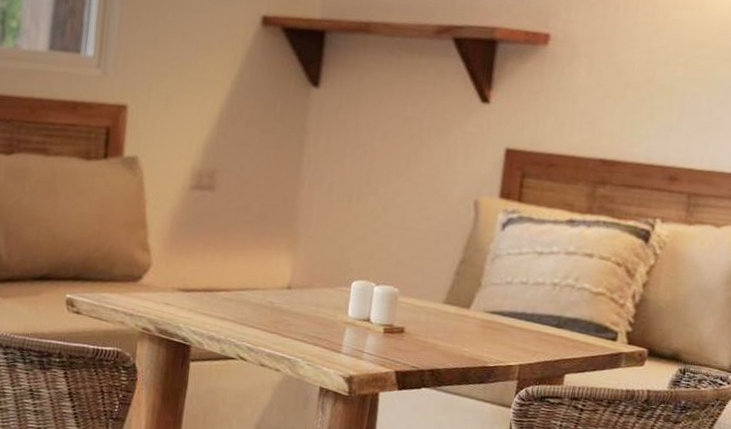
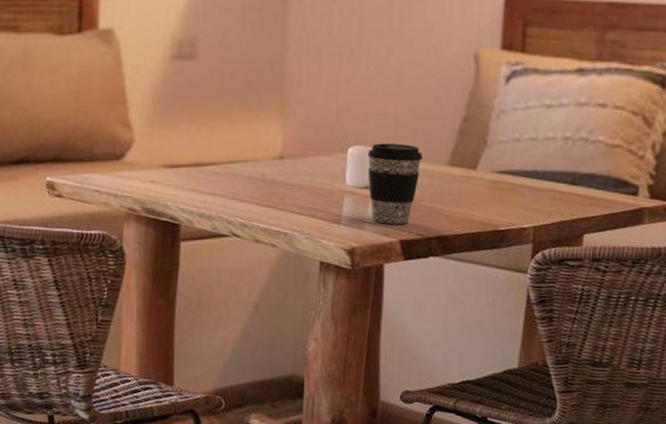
coffee cup: none [369,279,421,356] -> present [368,143,422,225]

